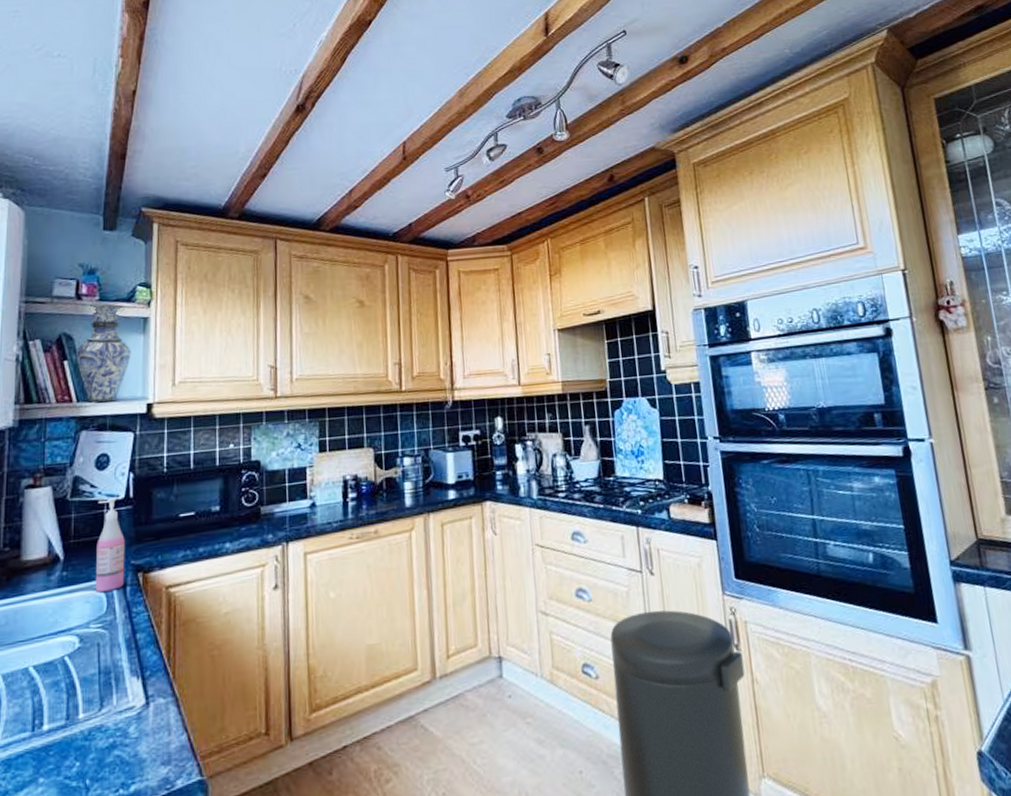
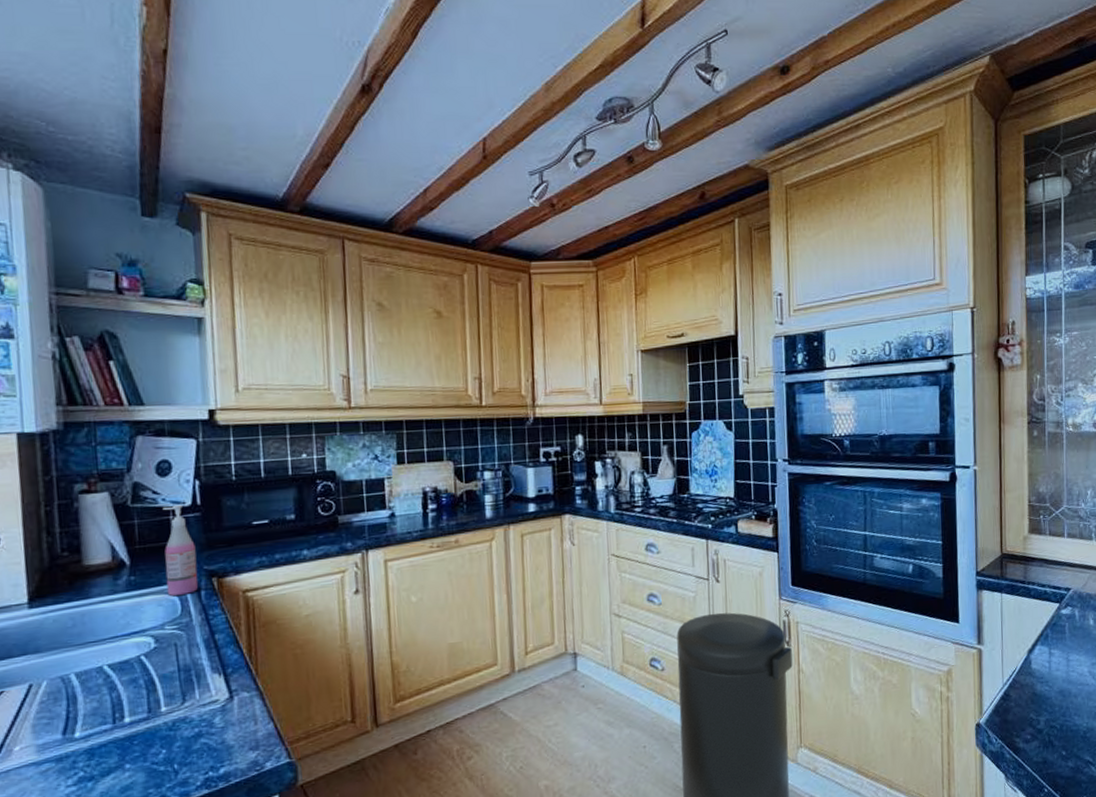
vase: present [75,304,131,403] -> none [122,299,187,408]

